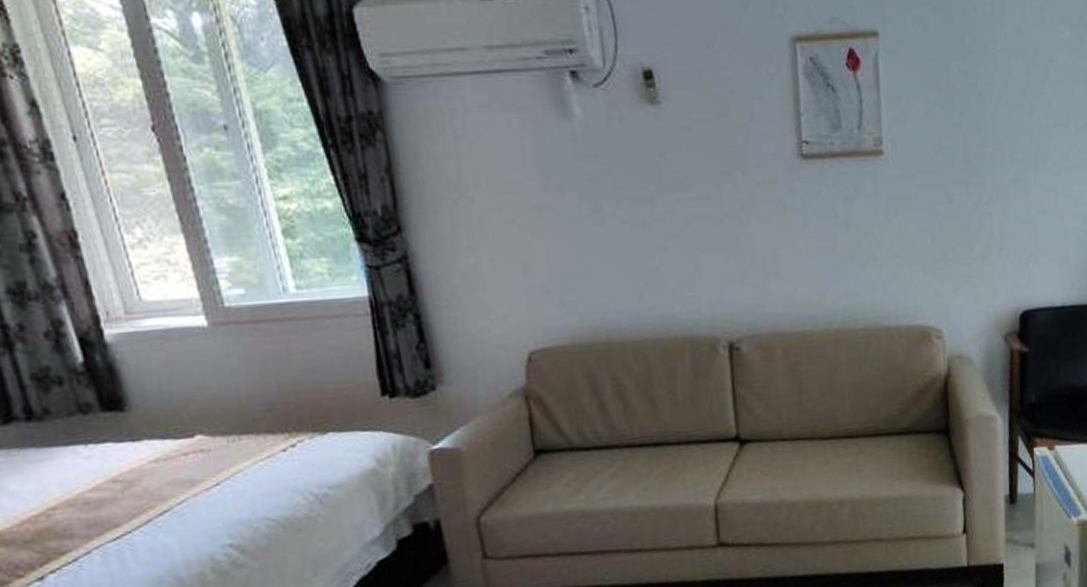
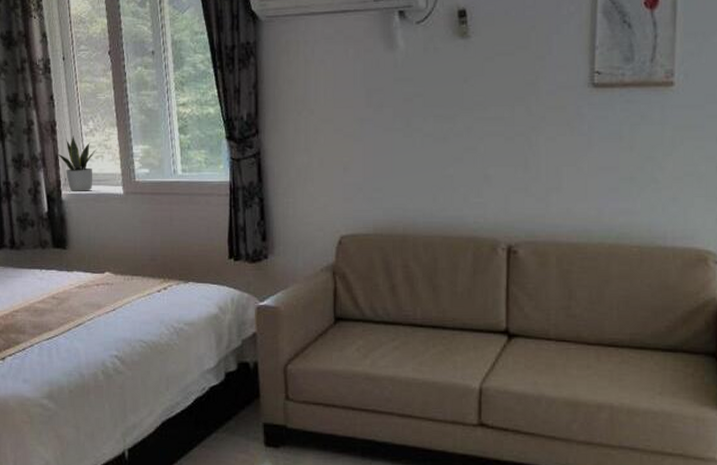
potted plant: none [86,249,155,331] -> present [57,135,97,192]

